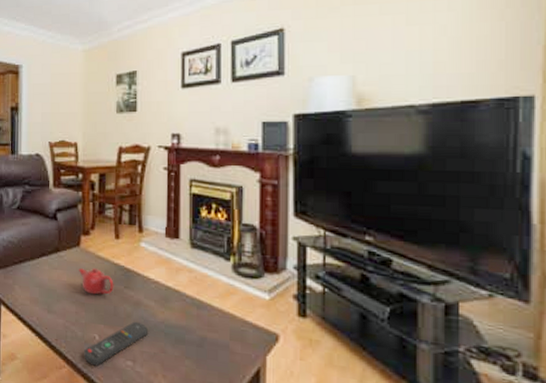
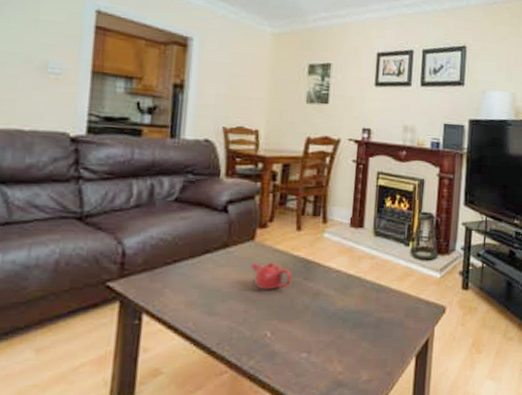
remote control: present [84,321,147,366] -> none [252,312,326,365]

